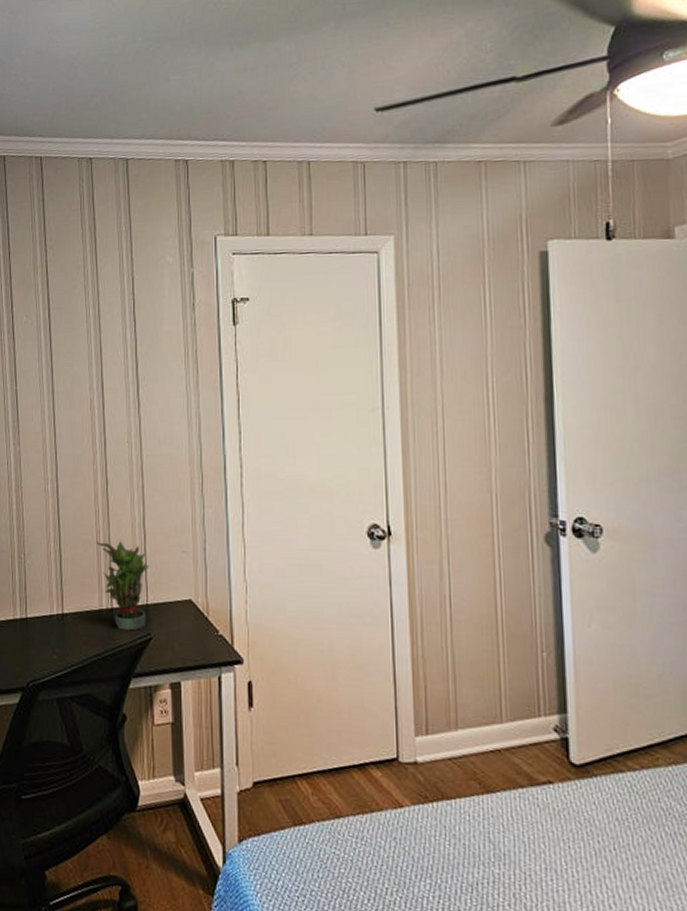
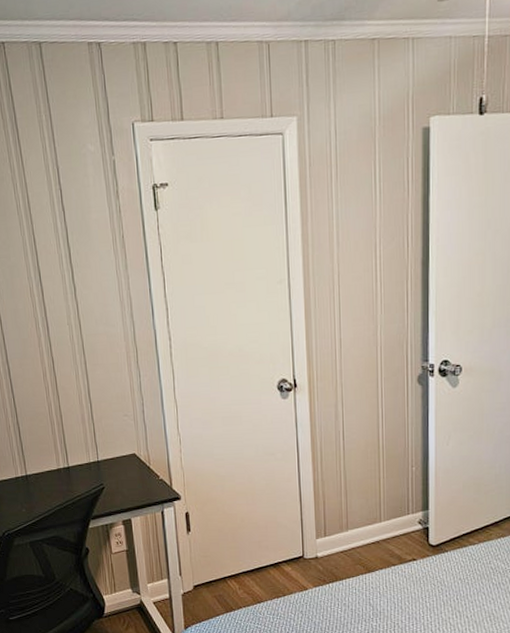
potted plant: present [96,541,149,631] -> none [49,411,99,484]

